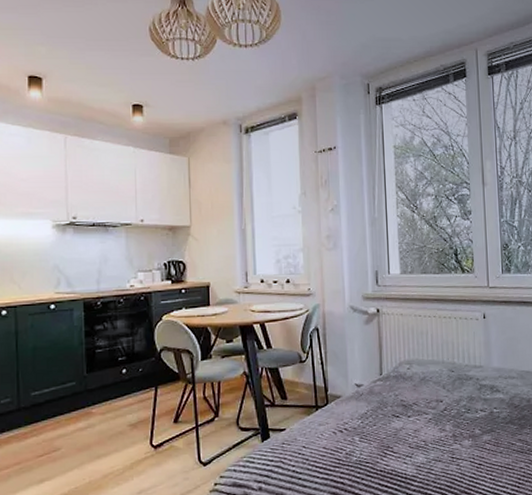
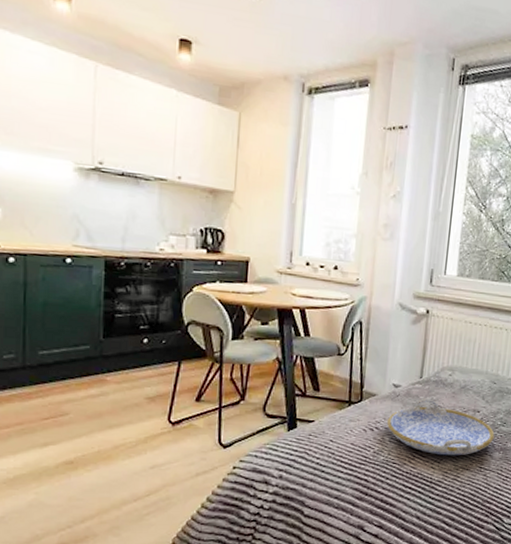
serving tray: none [354,394,461,450] -> present [386,398,495,456]

